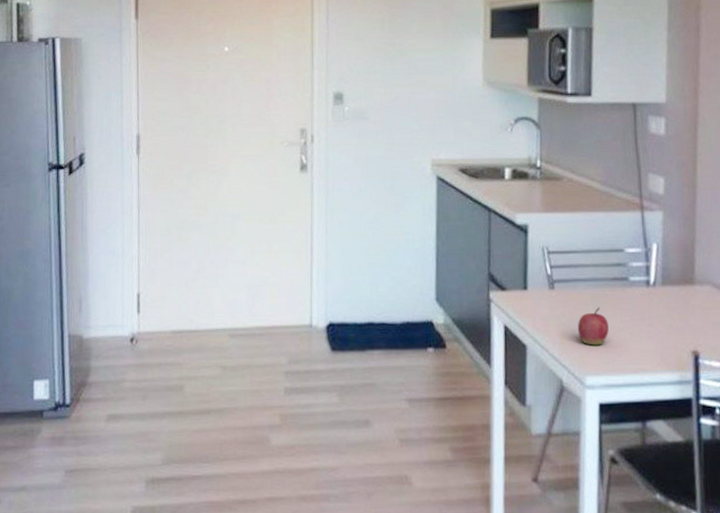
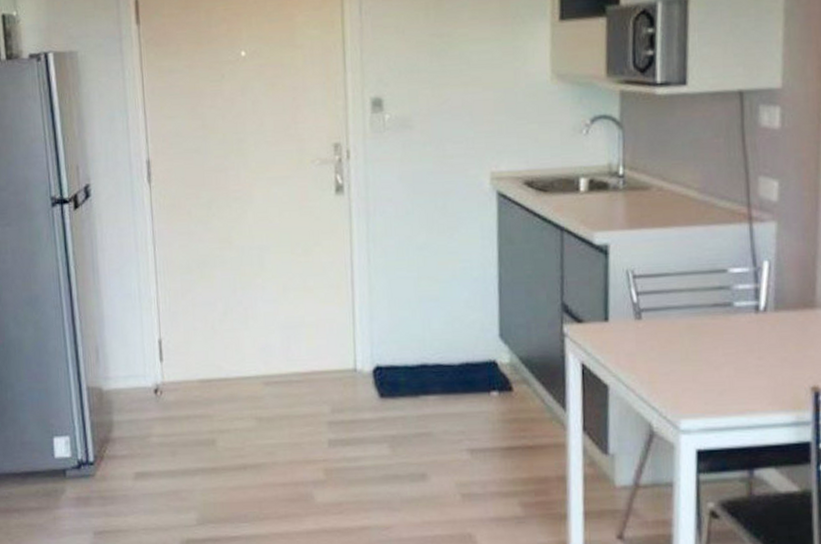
apple: present [577,308,609,346] -> none [669,339,708,384]

